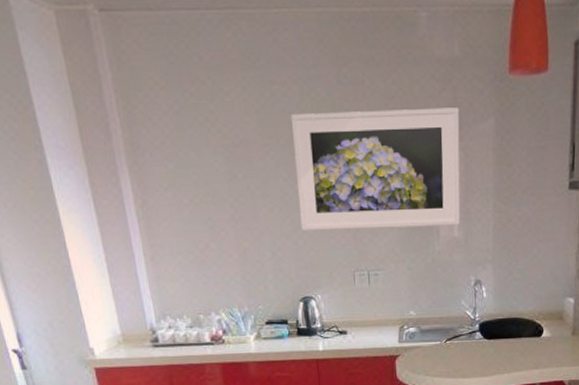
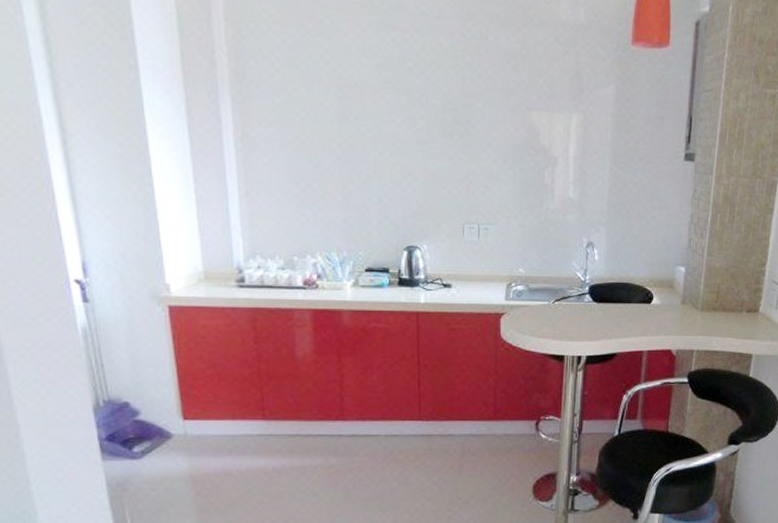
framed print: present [290,107,461,232] -> none [410,61,581,186]

